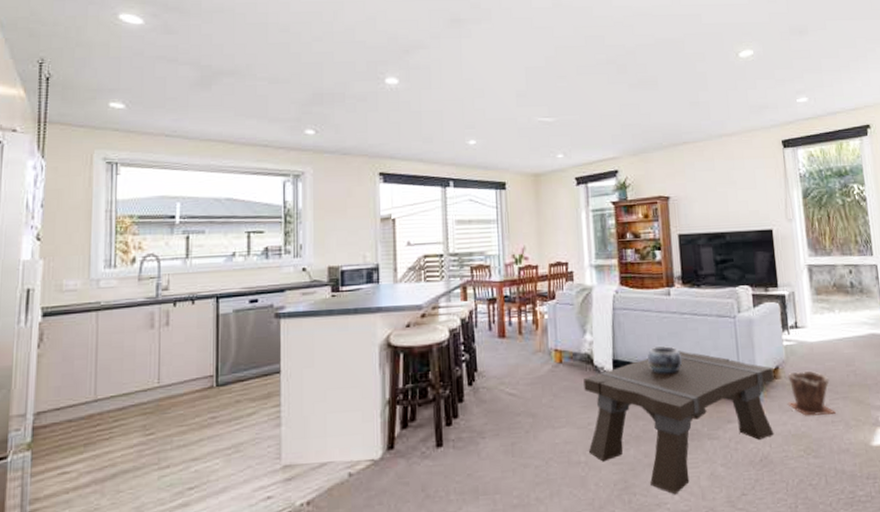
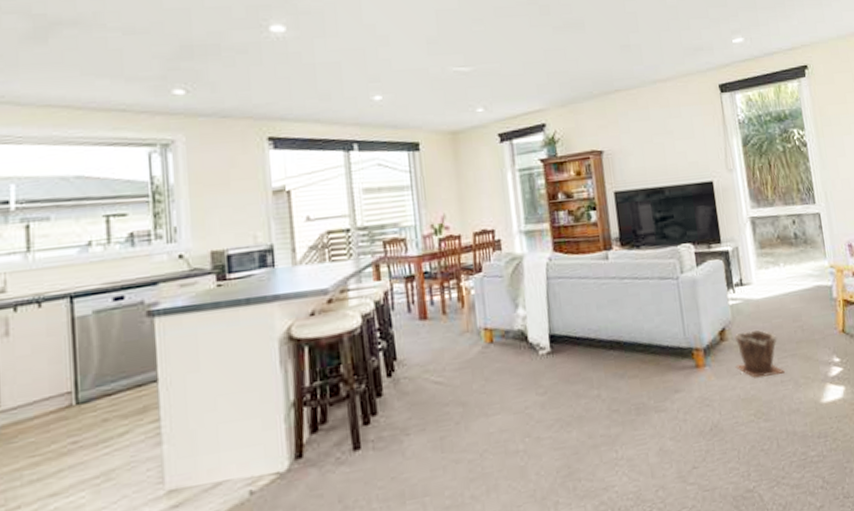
coffee table: present [584,351,774,495] -> none [518,319,724,476]
decorative bowl: present [648,346,683,374] -> none [587,315,625,346]

